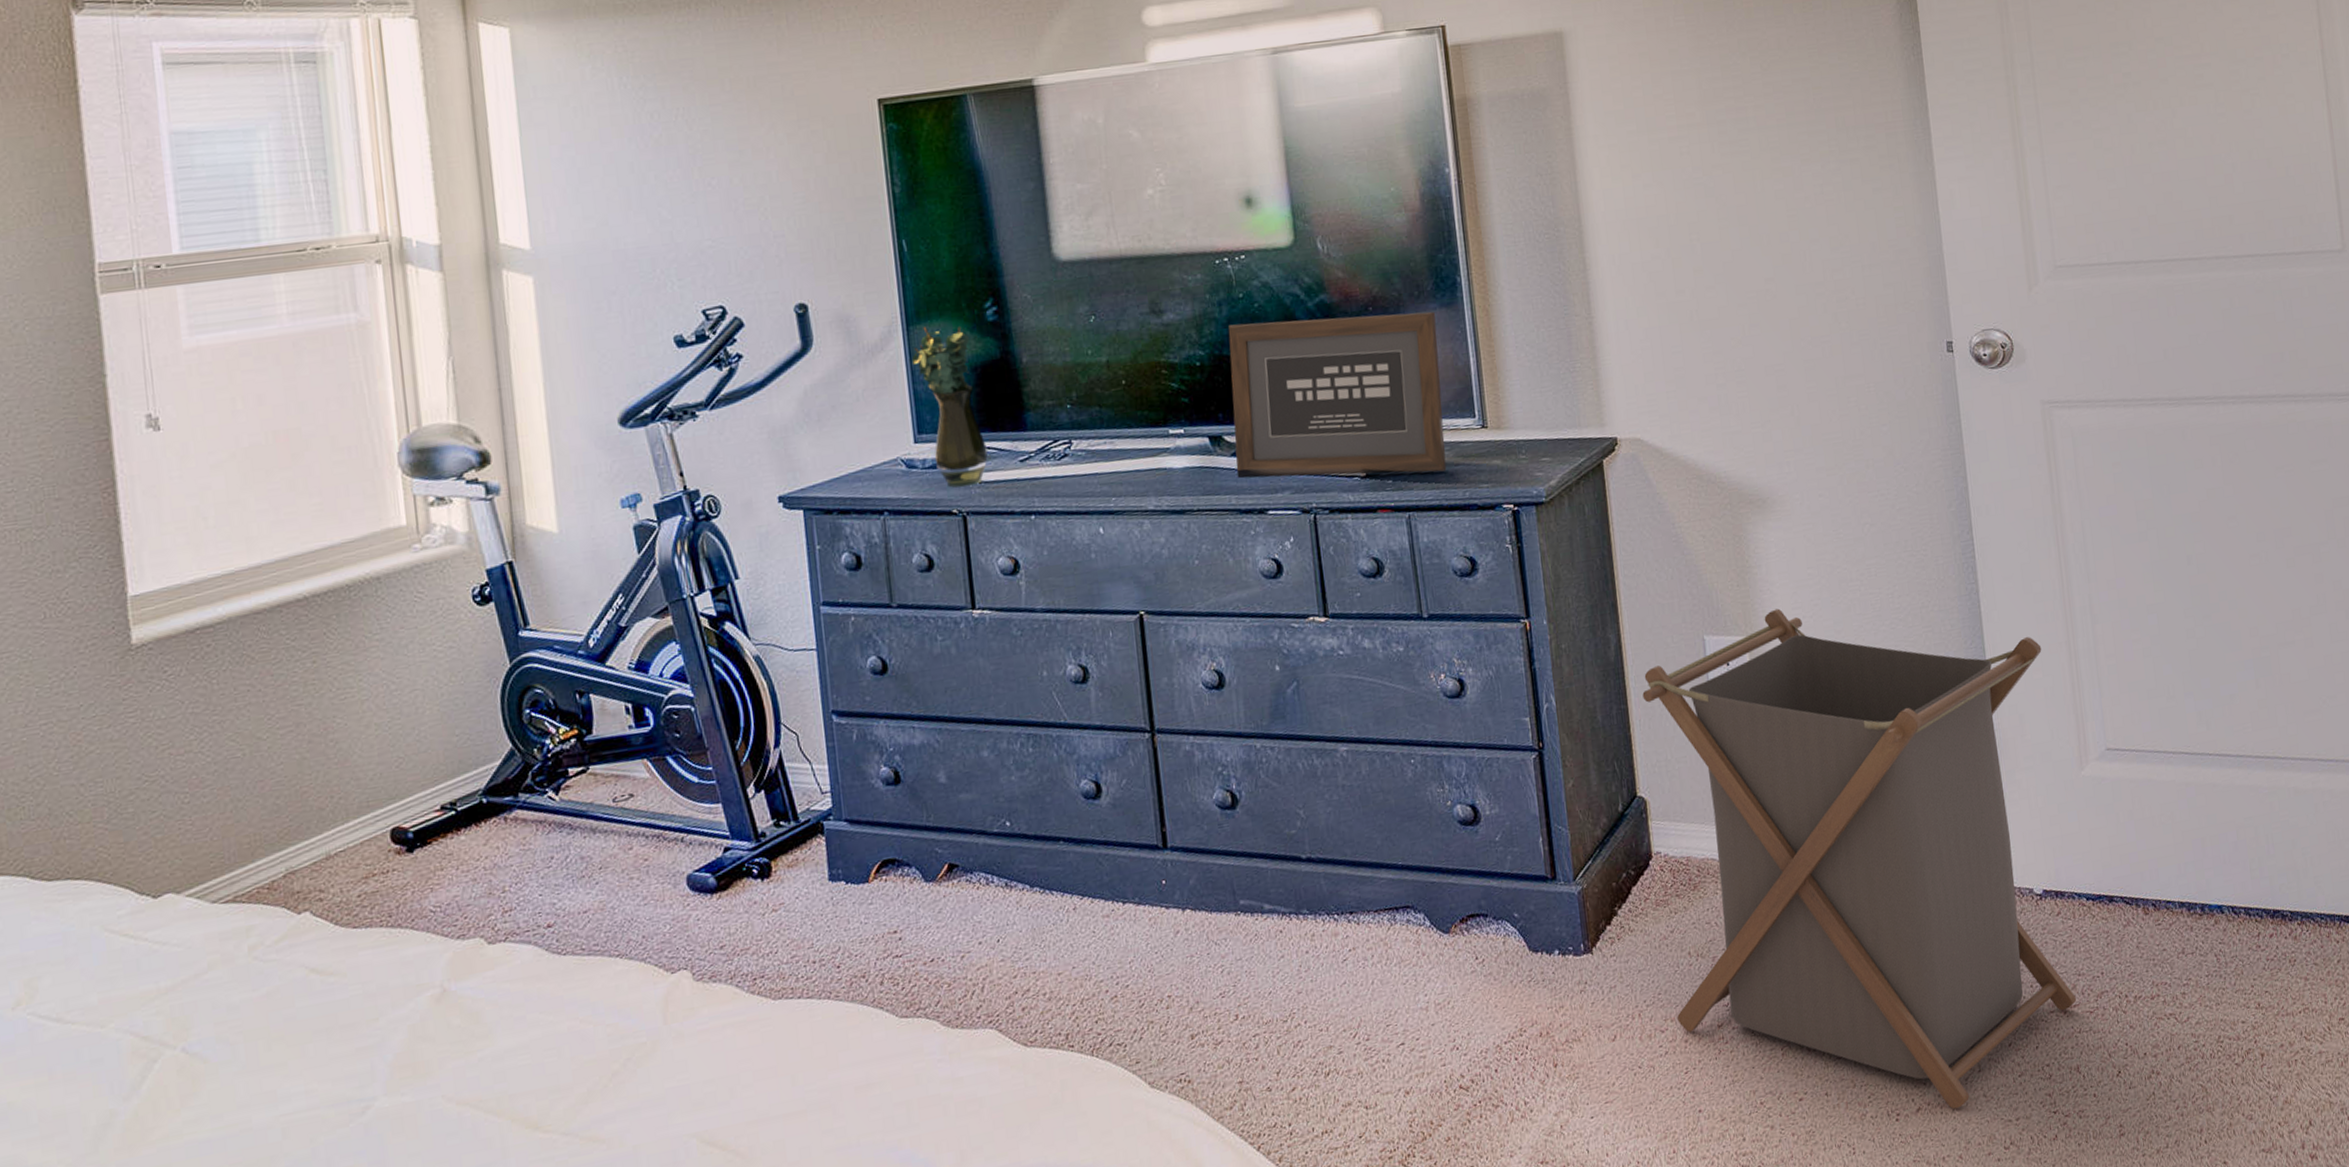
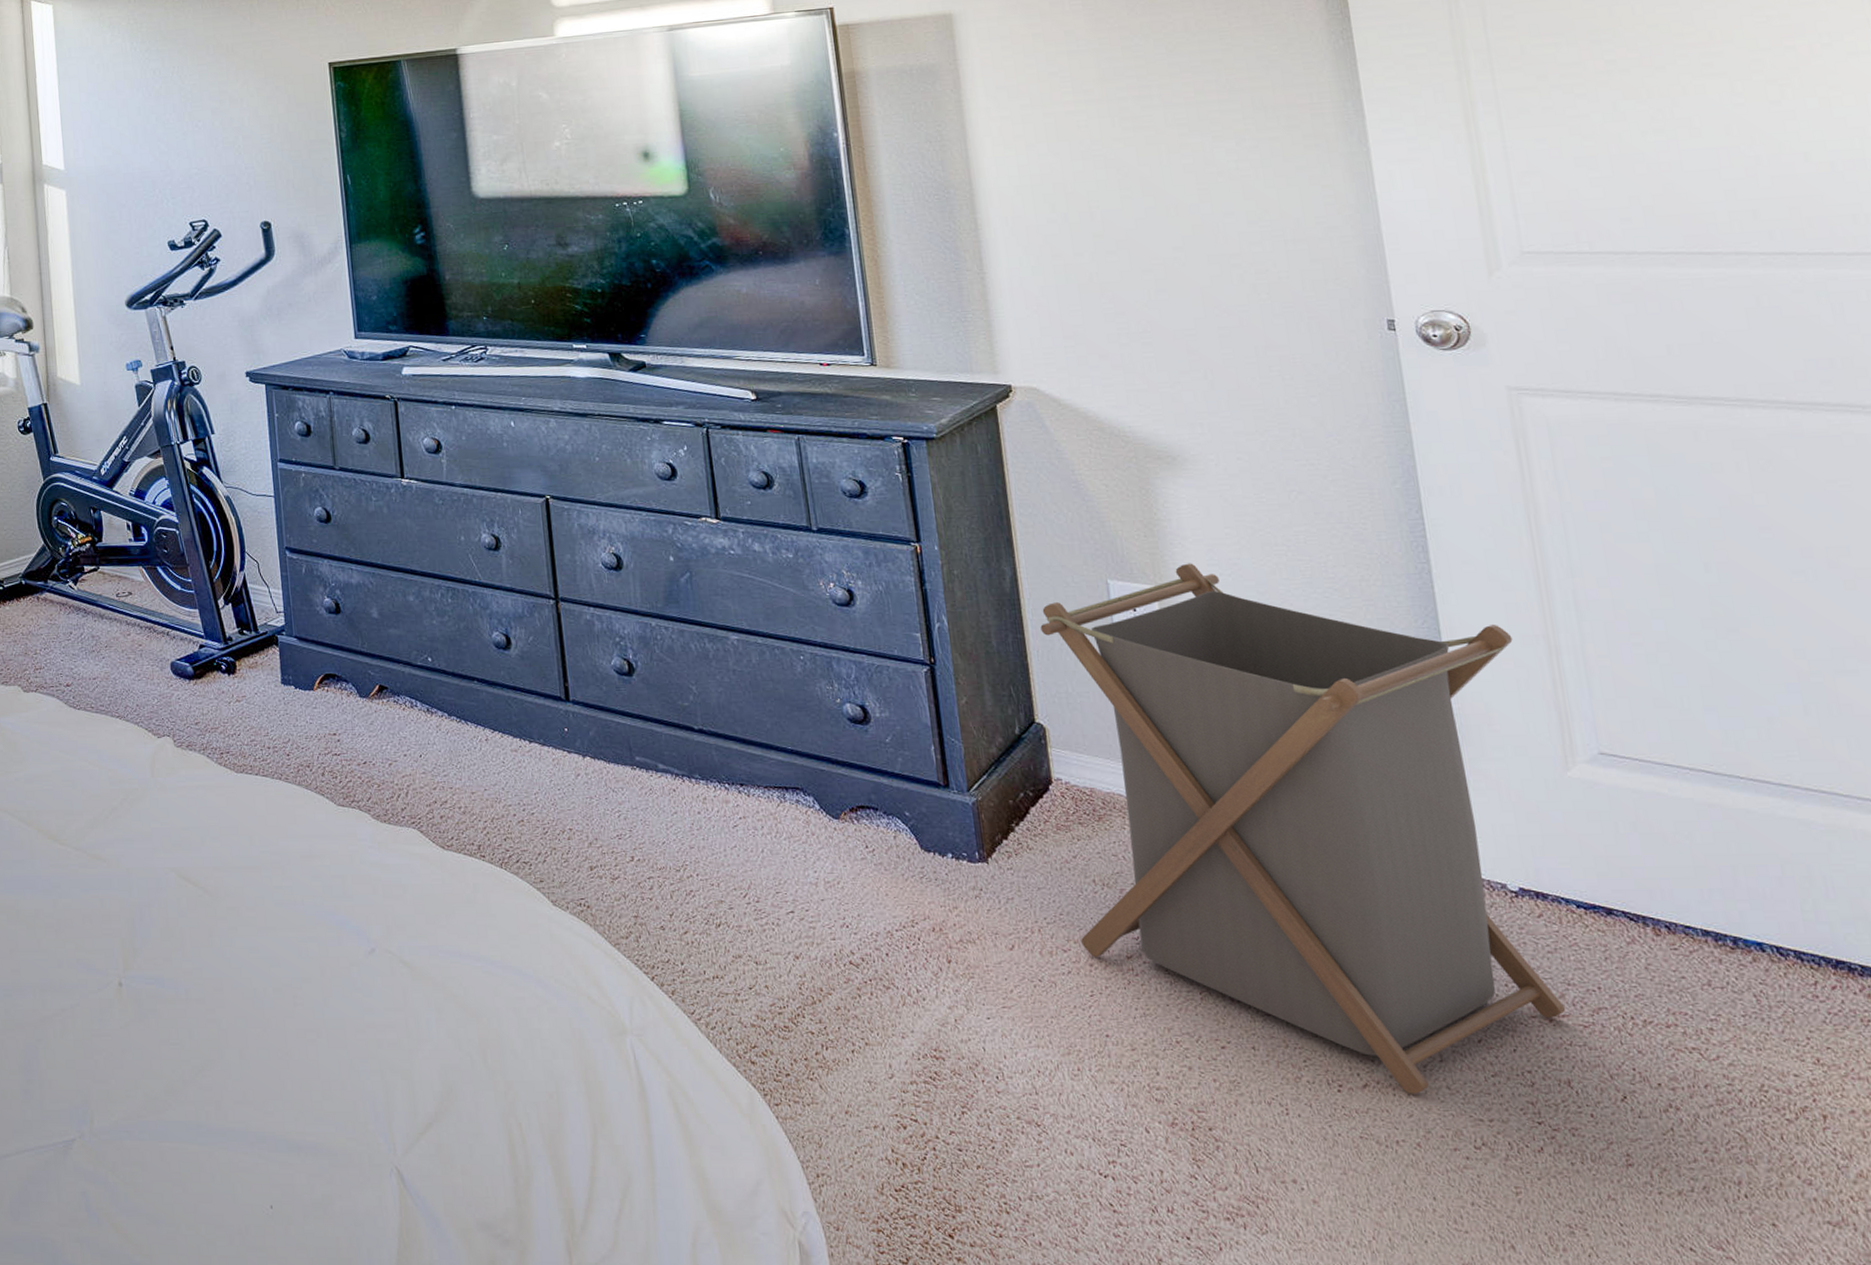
vase: present [911,327,988,488] -> none [353,245,416,378]
picture frame: present [1228,311,1447,479] -> none [627,258,836,402]

